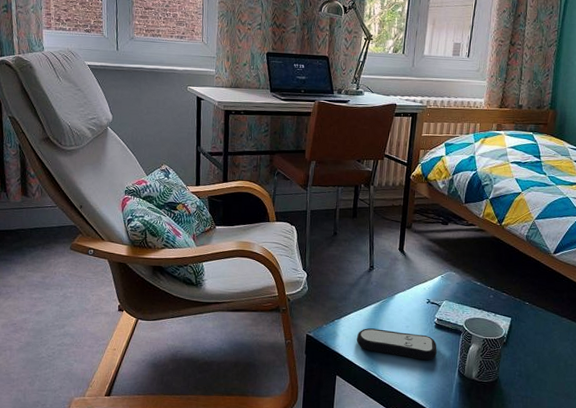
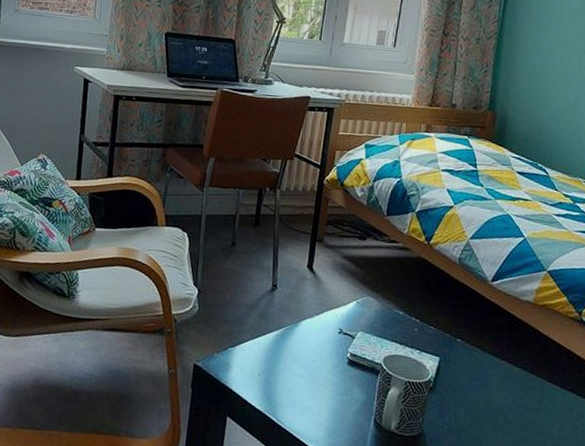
remote control: present [356,328,437,361] -> none [253,360,350,405]

